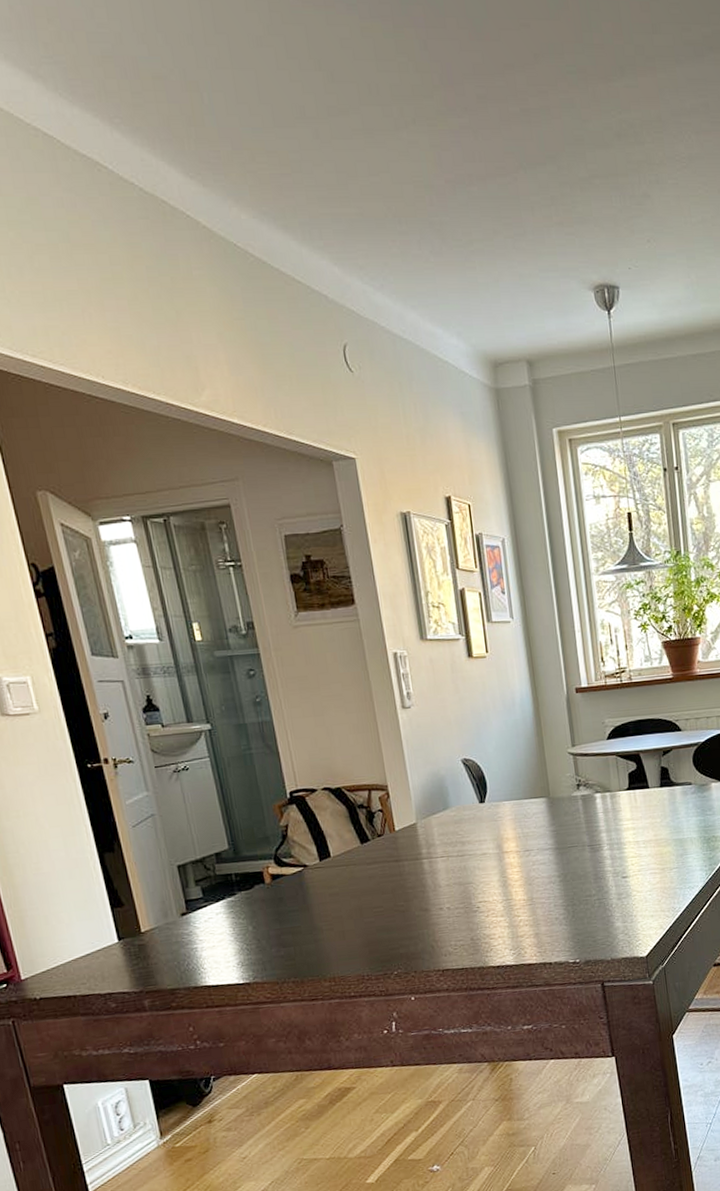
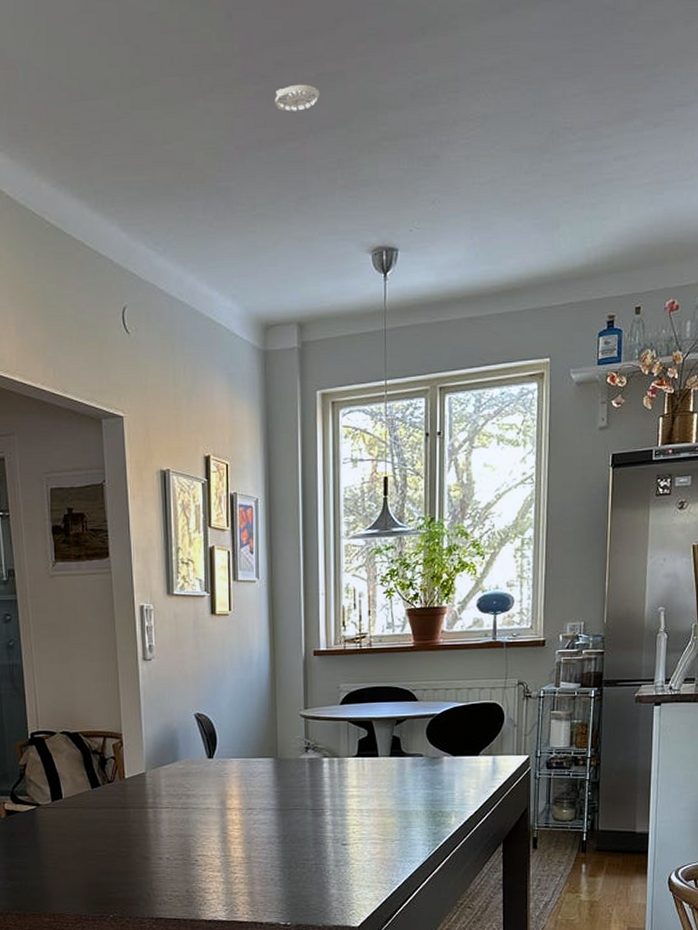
smoke detector: none [481,119,526,146] -> present [275,84,320,111]

